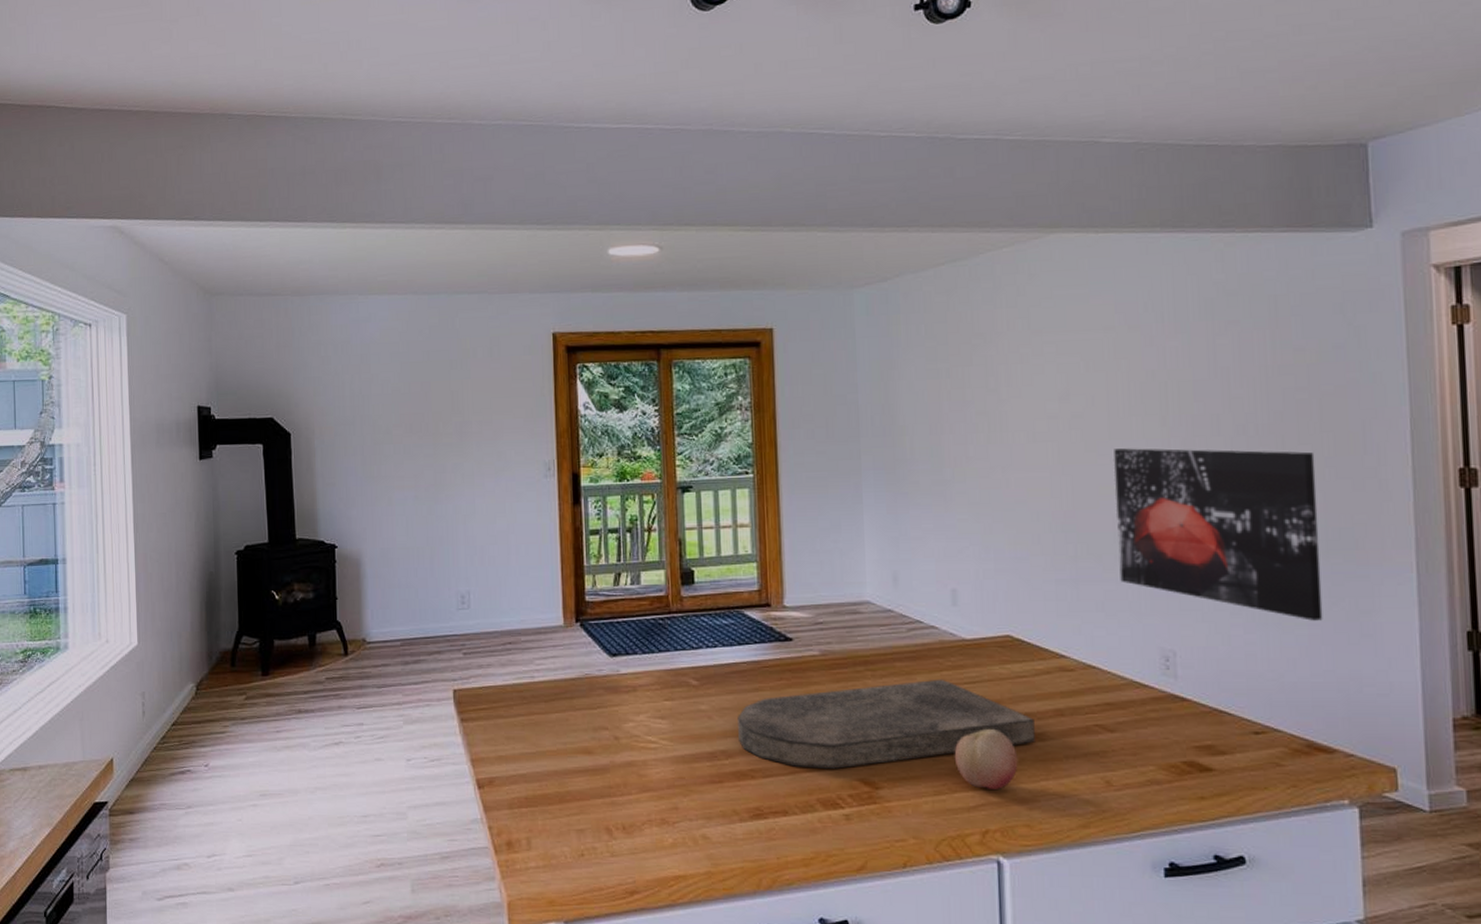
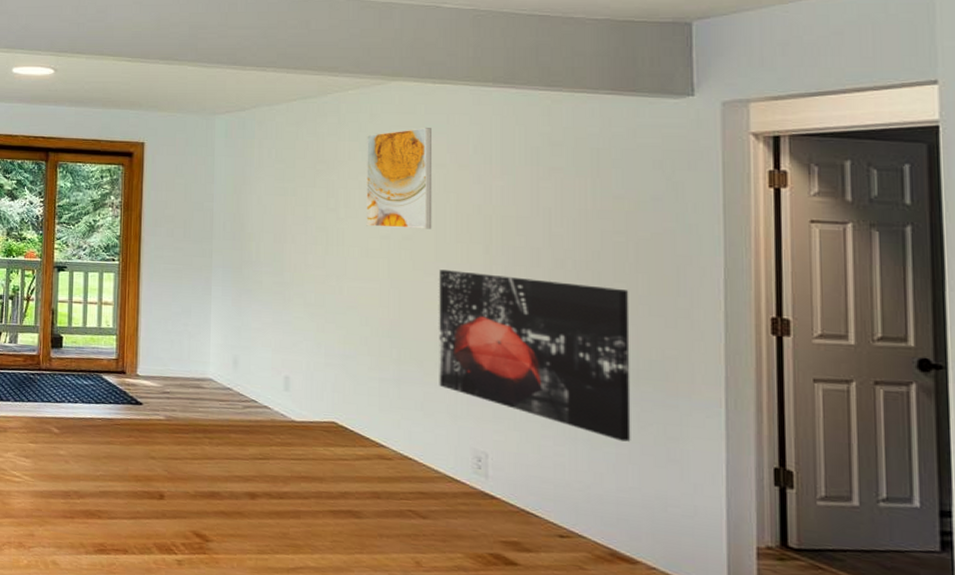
cutting board: present [738,679,1035,769] -> none [90,451,353,520]
fruit: present [954,728,1018,791] -> none [278,501,336,557]
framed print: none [1026,285,1104,406] -> present [366,128,433,229]

